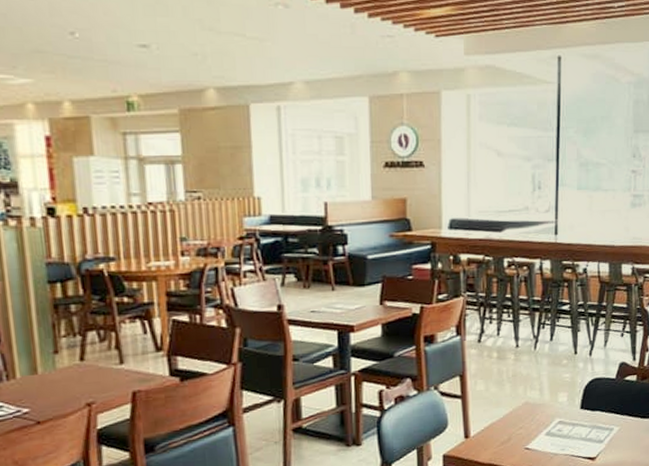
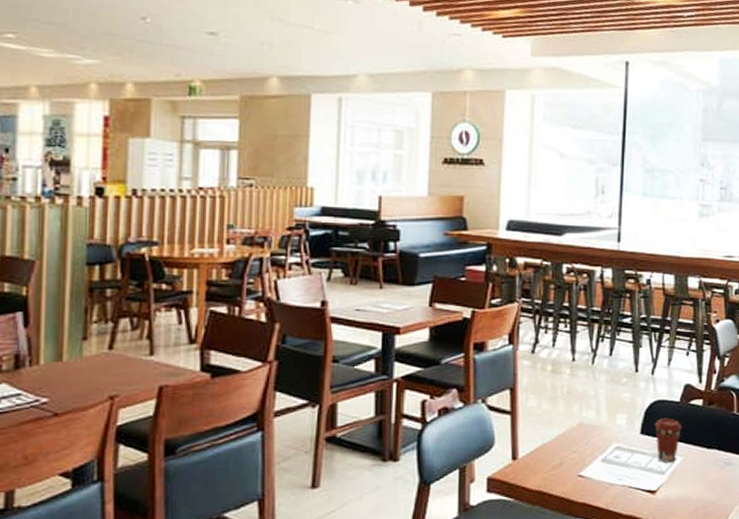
coffee cup: none [593,393,619,433] -> present [654,418,683,464]

